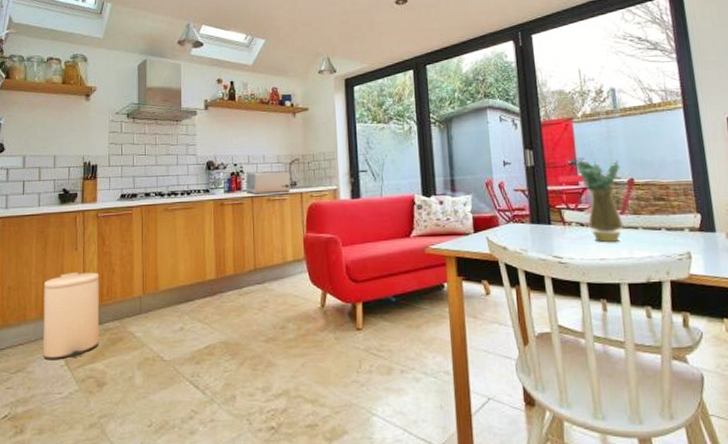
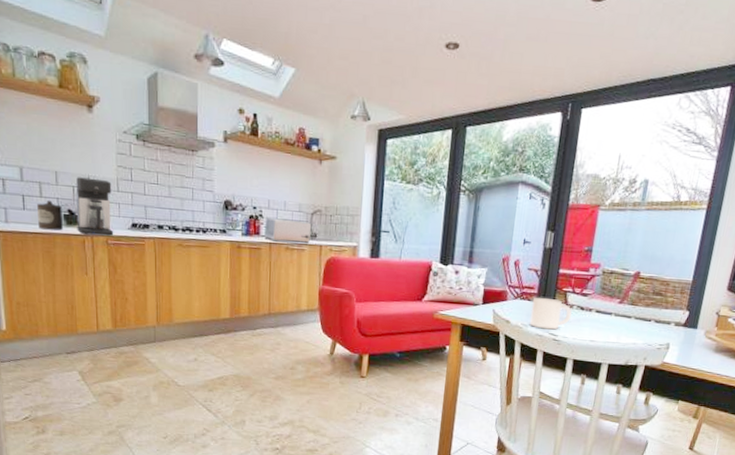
canister: none [34,182,58,212] -> present [36,200,63,231]
pedal bin: present [43,271,100,360] -> none [55,295,115,375]
coffee maker: none [70,157,104,211] -> present [76,177,114,237]
mug: none [526,217,573,252] -> present [529,297,572,330]
vase: present [573,155,623,242] -> none [587,243,632,327]

